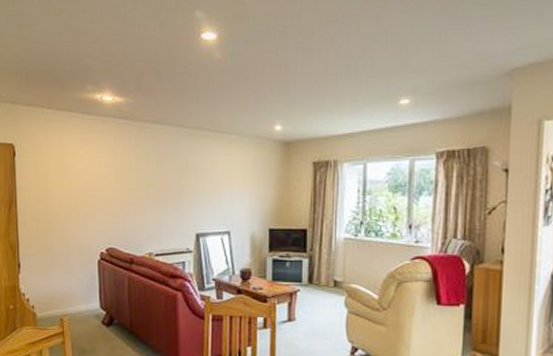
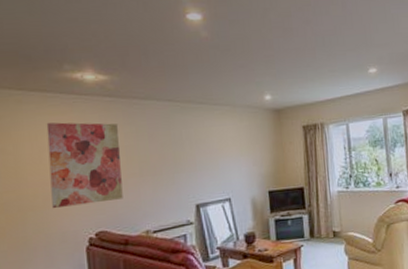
wall art: none [70,142,131,222] -> present [46,122,123,209]

